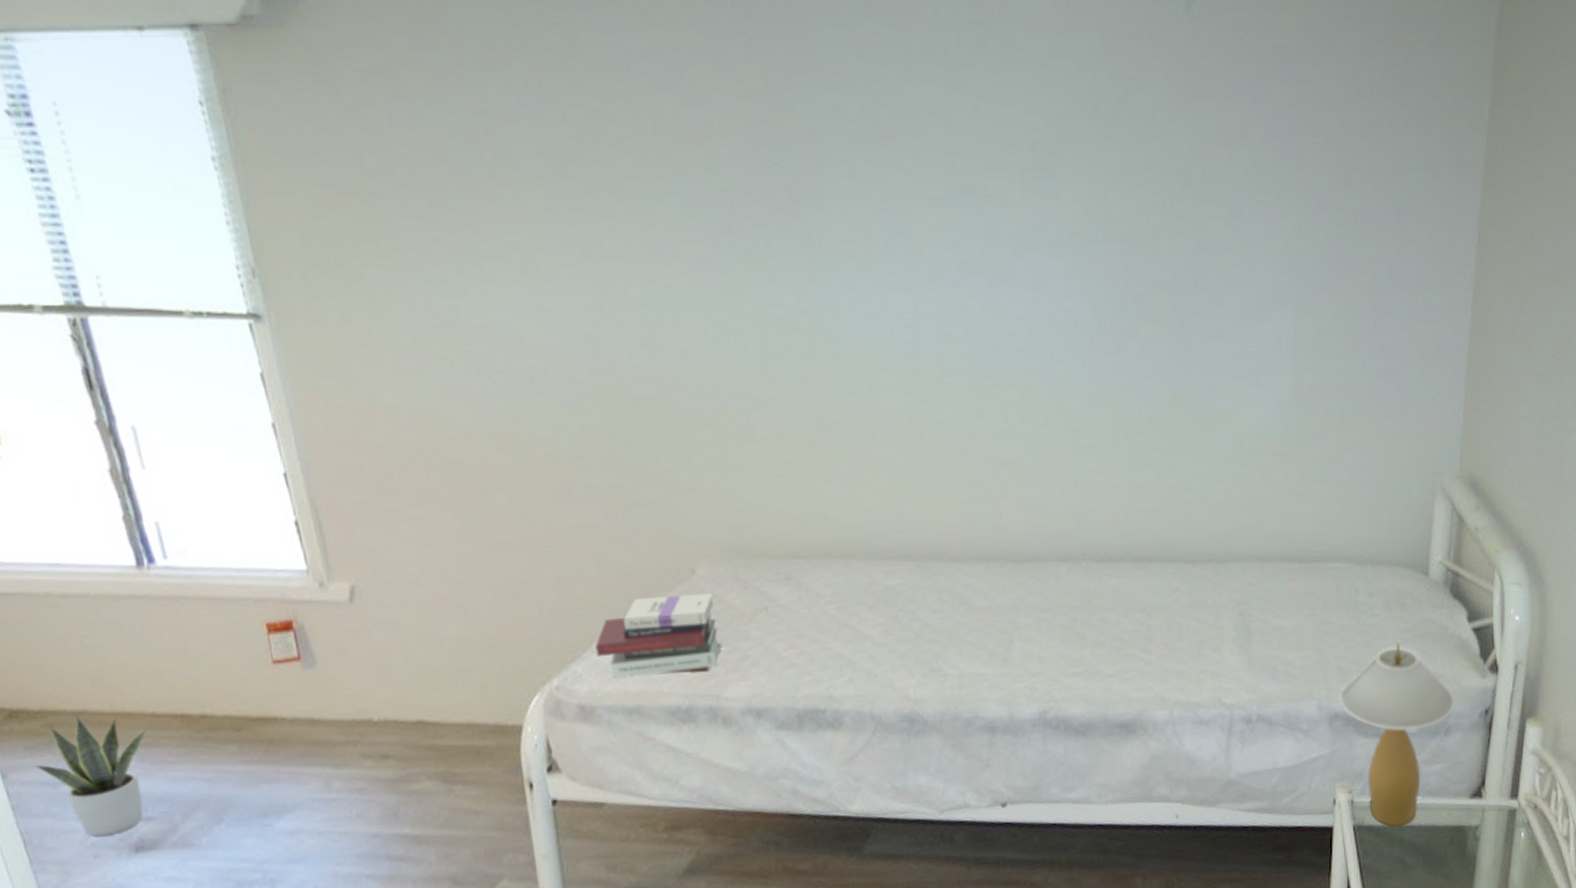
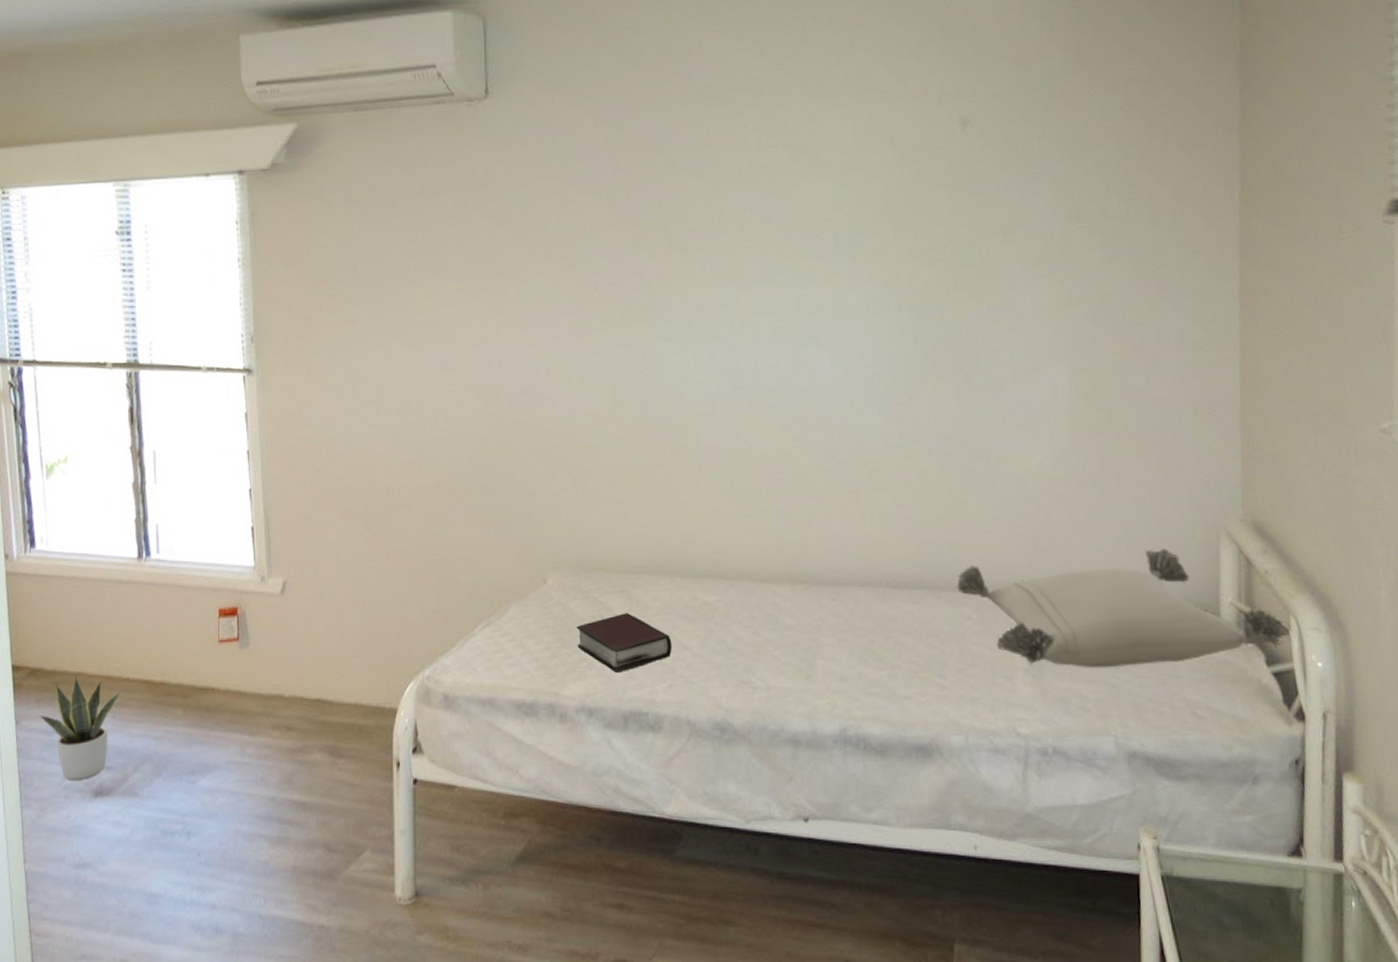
books: present [595,593,722,678] -> none [462,601,564,672]
bible: none [736,603,851,669] -> present [576,613,672,673]
pillow: none [1164,508,1491,635] -> present [956,548,1288,669]
table lamp: present [1339,642,1455,828] -> none [1135,682,1262,882]

